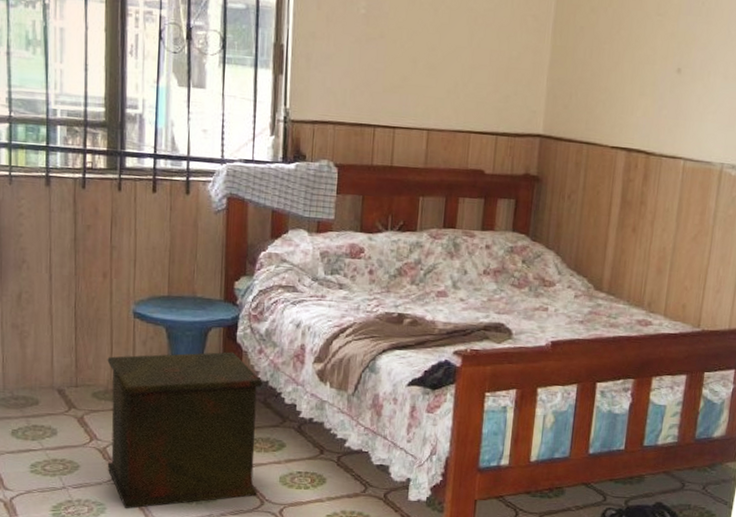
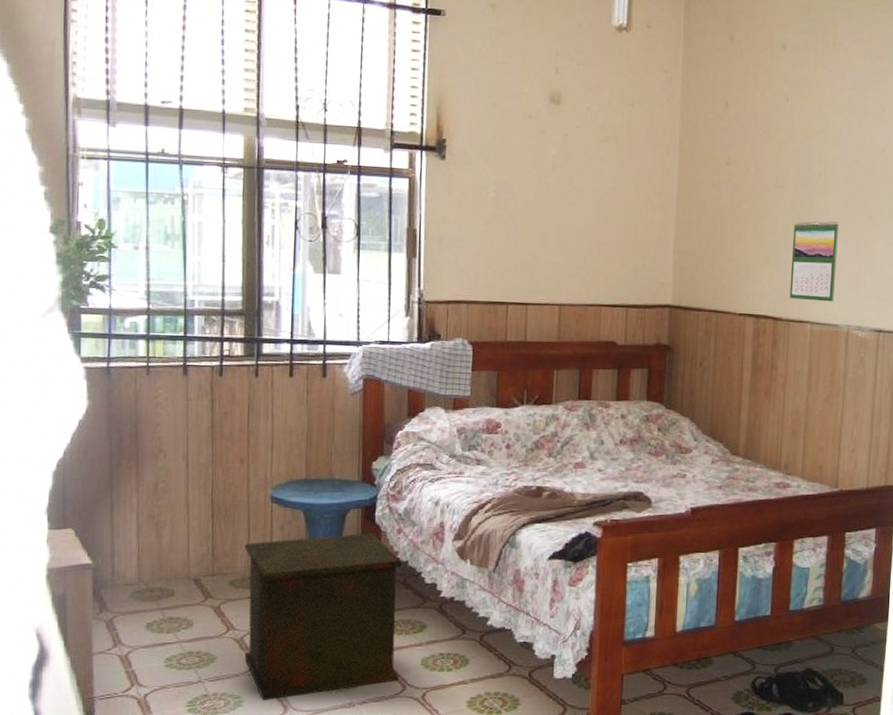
calendar: none [663,52,720,138] -> present [789,221,839,302]

